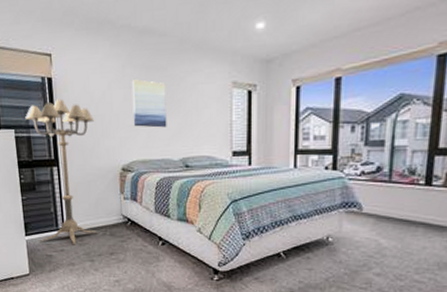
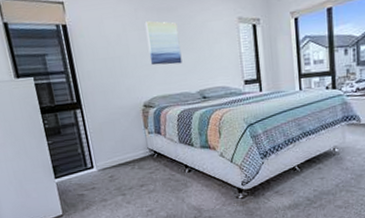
floor lamp: present [25,99,98,245] -> none [43,44,127,183]

